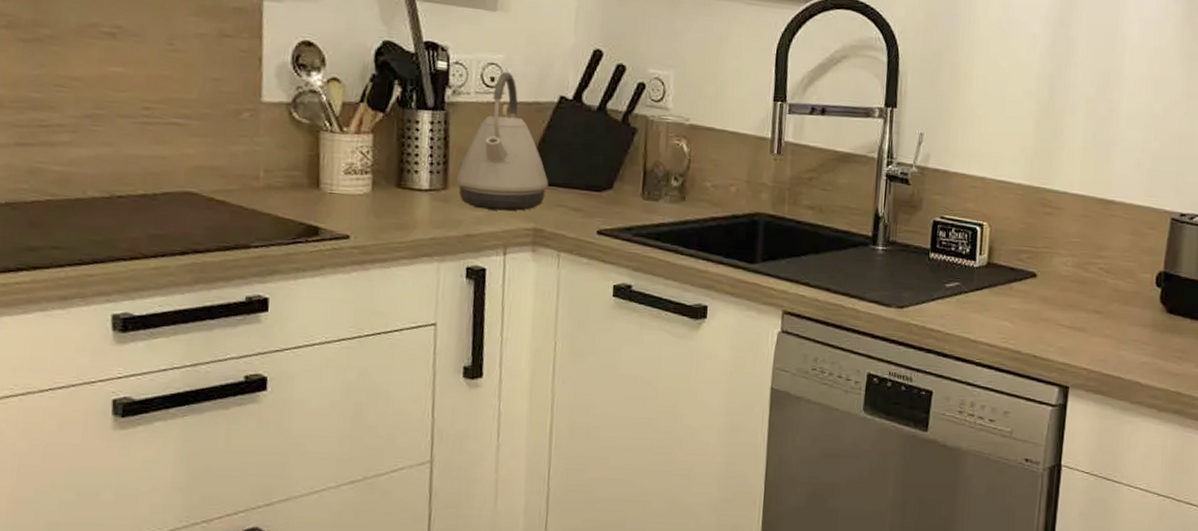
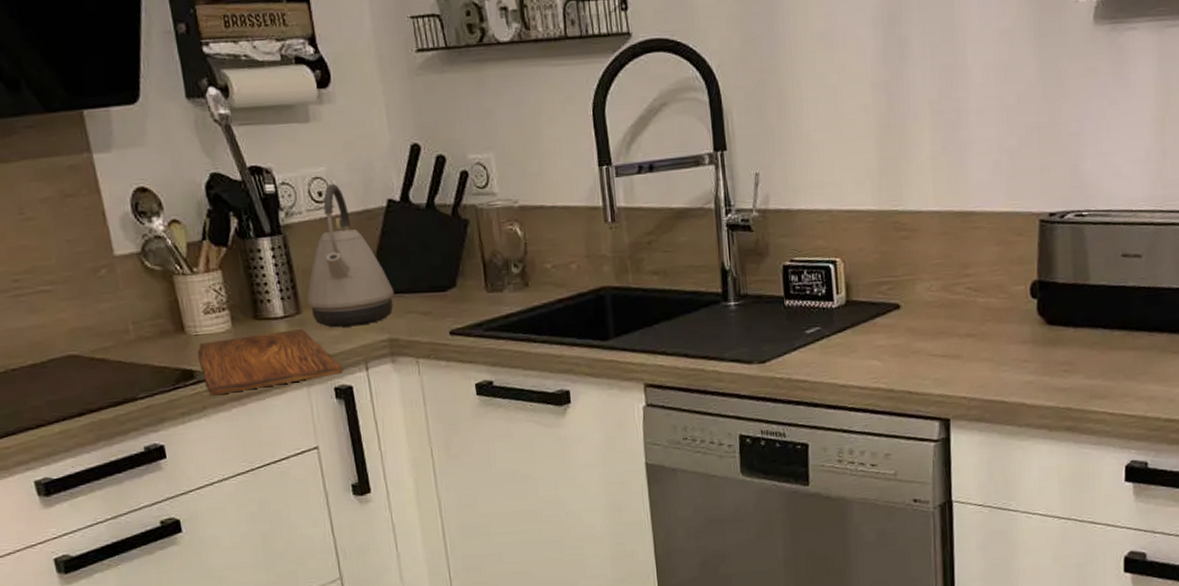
cutting board: none [327,201,480,257] -> present [197,329,344,396]

